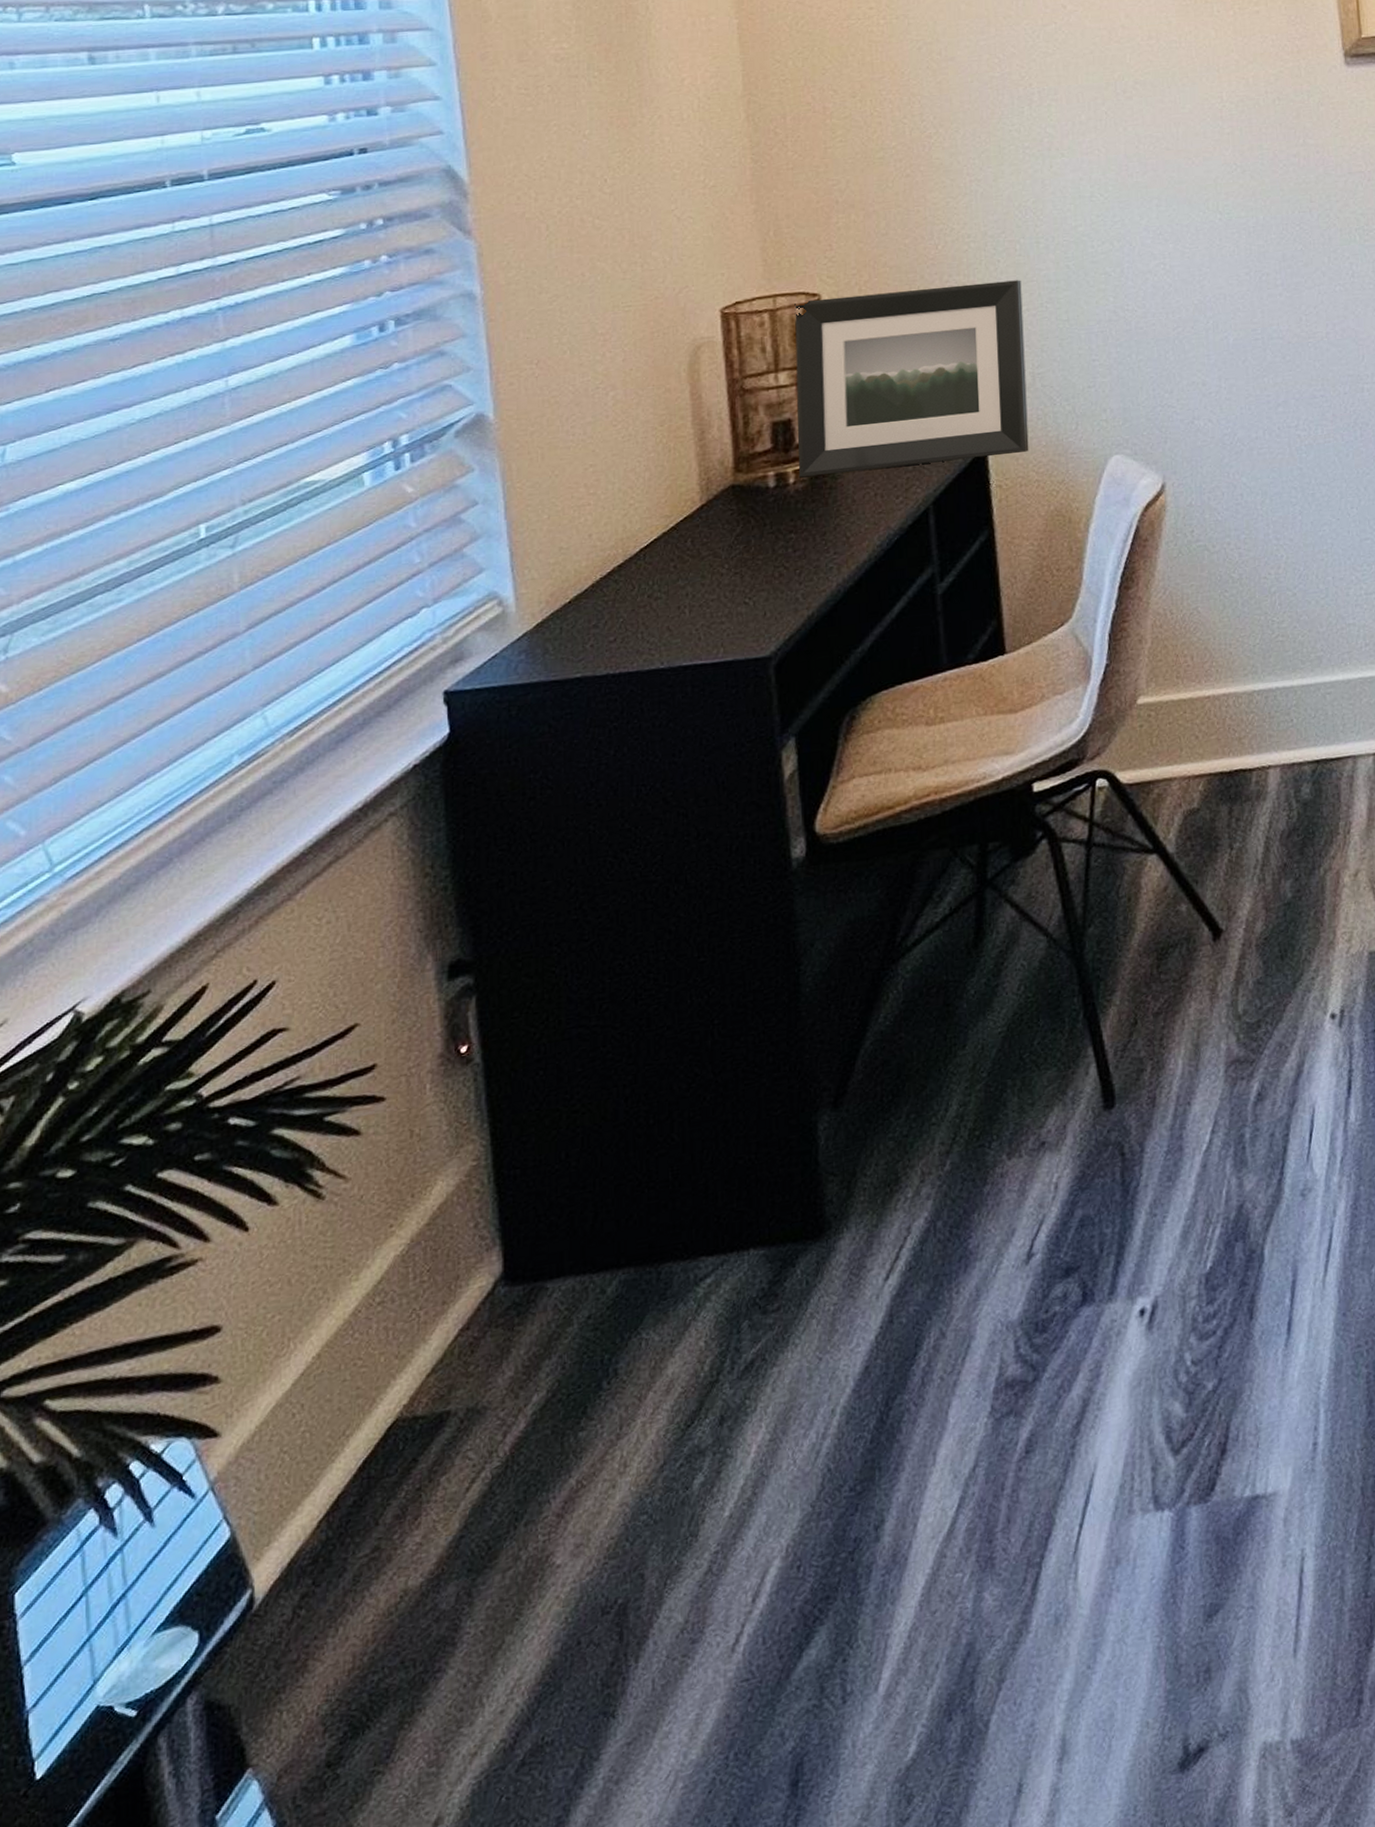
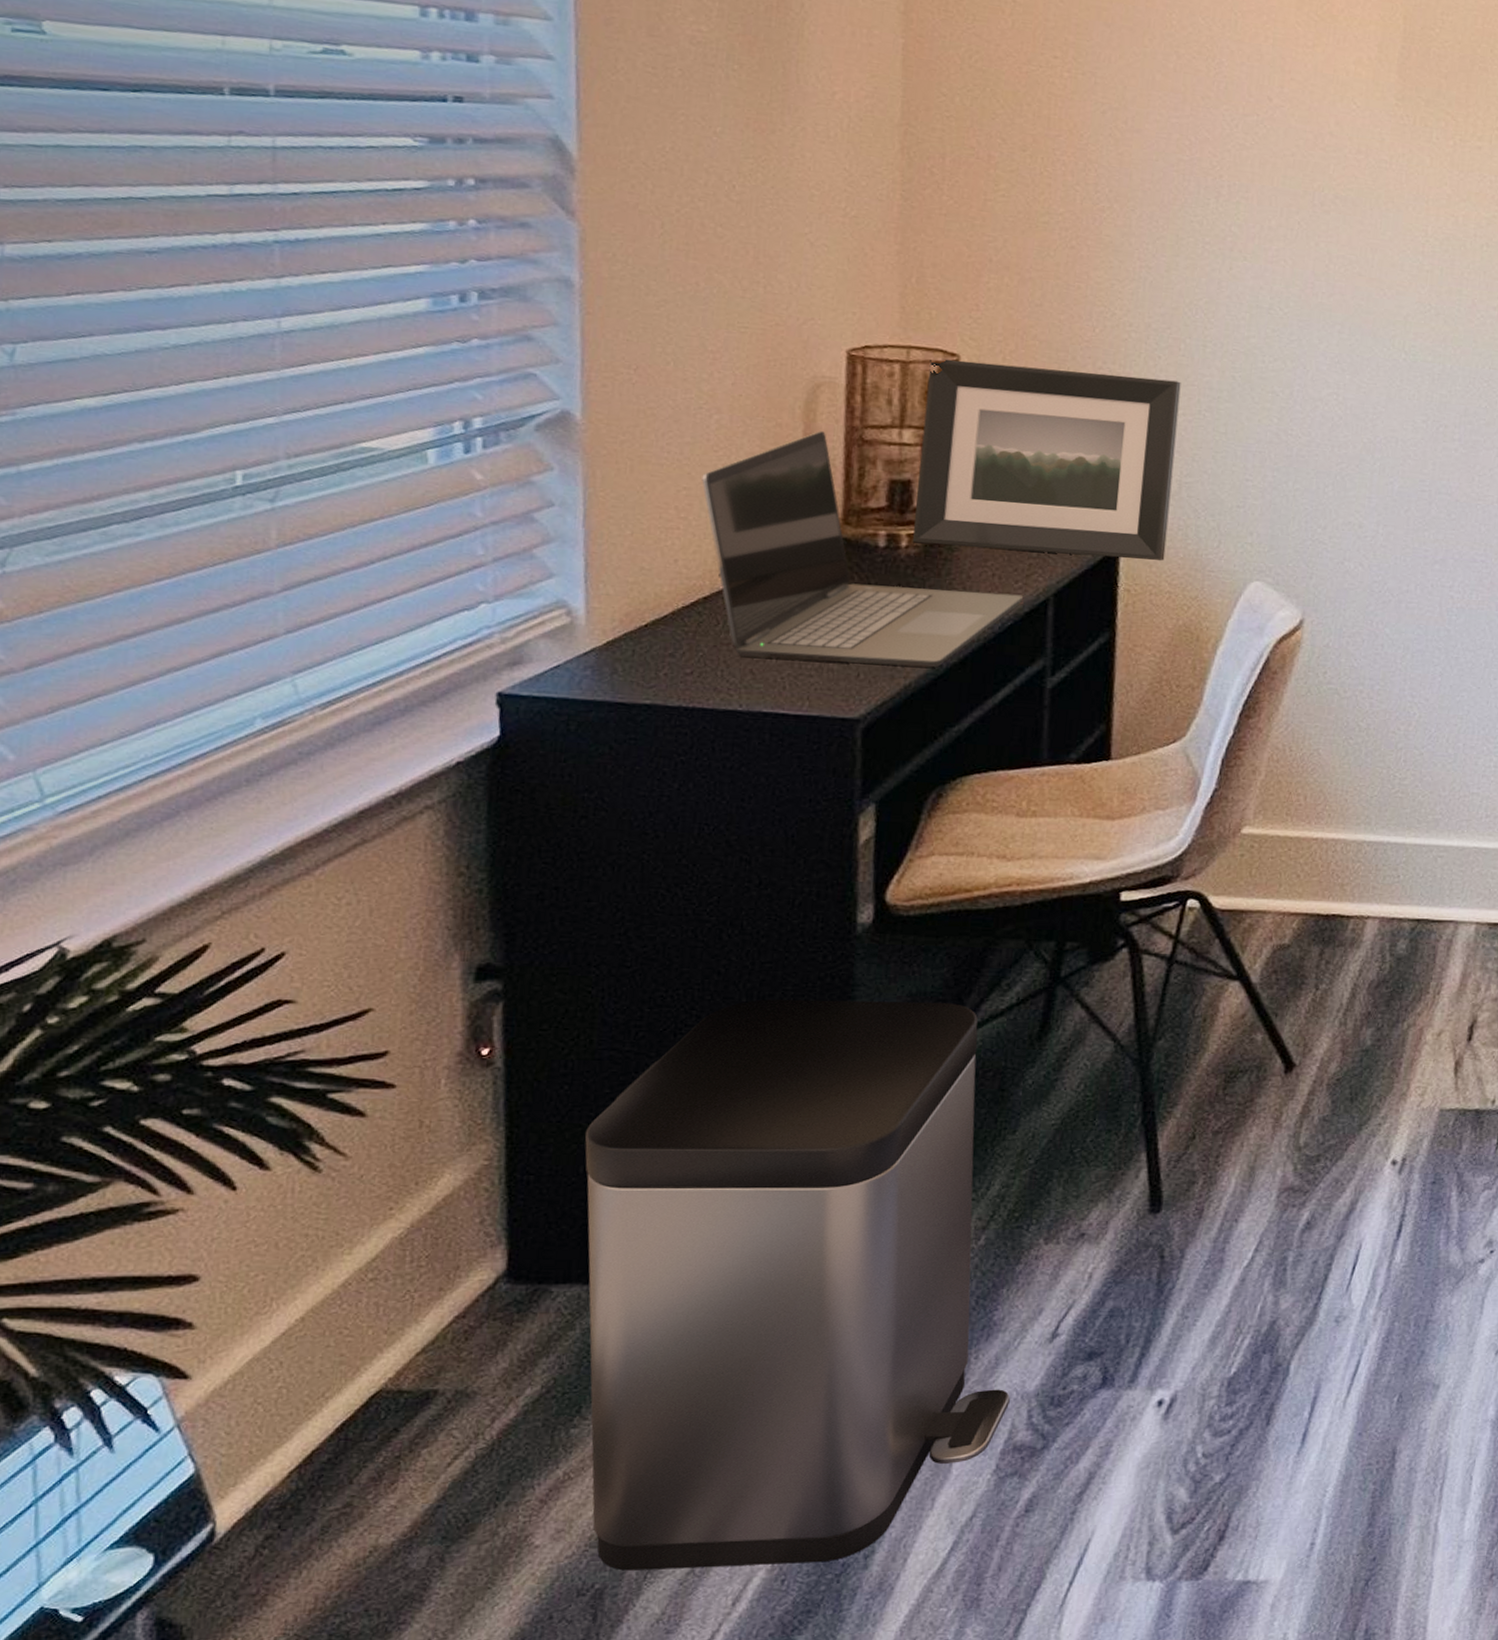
pedal bin: none [564,924,996,1580] -> present [585,999,1010,1571]
laptop: none [605,388,906,616] -> present [702,431,1024,668]

